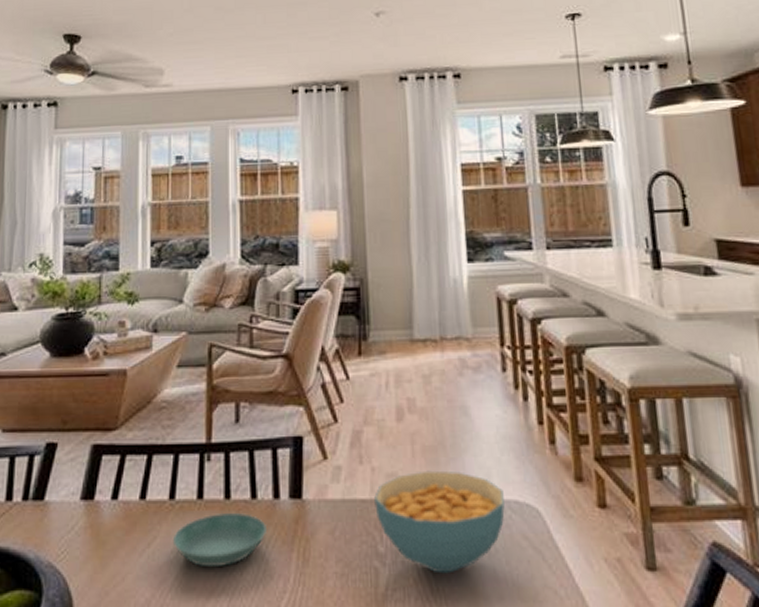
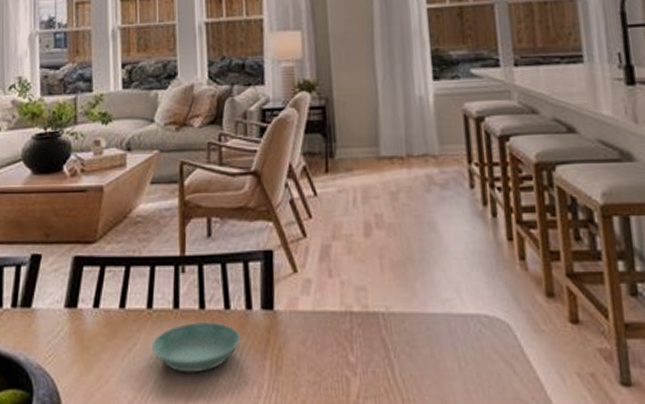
cereal bowl: present [374,470,505,574] -> none [344,284,475,384]

